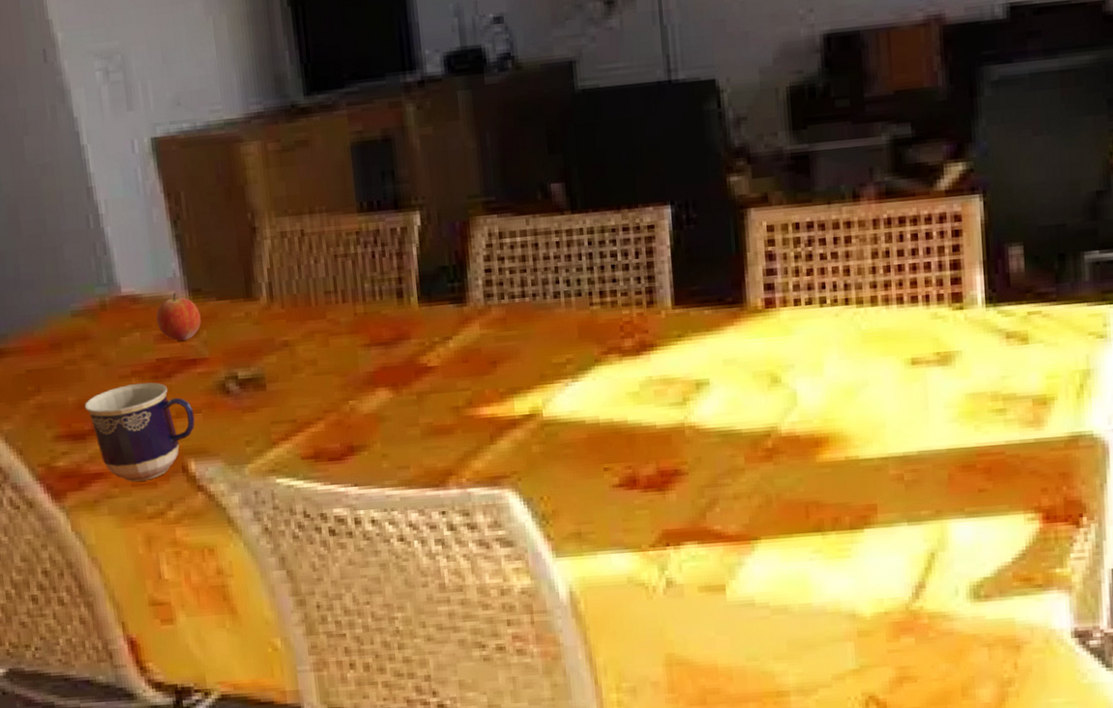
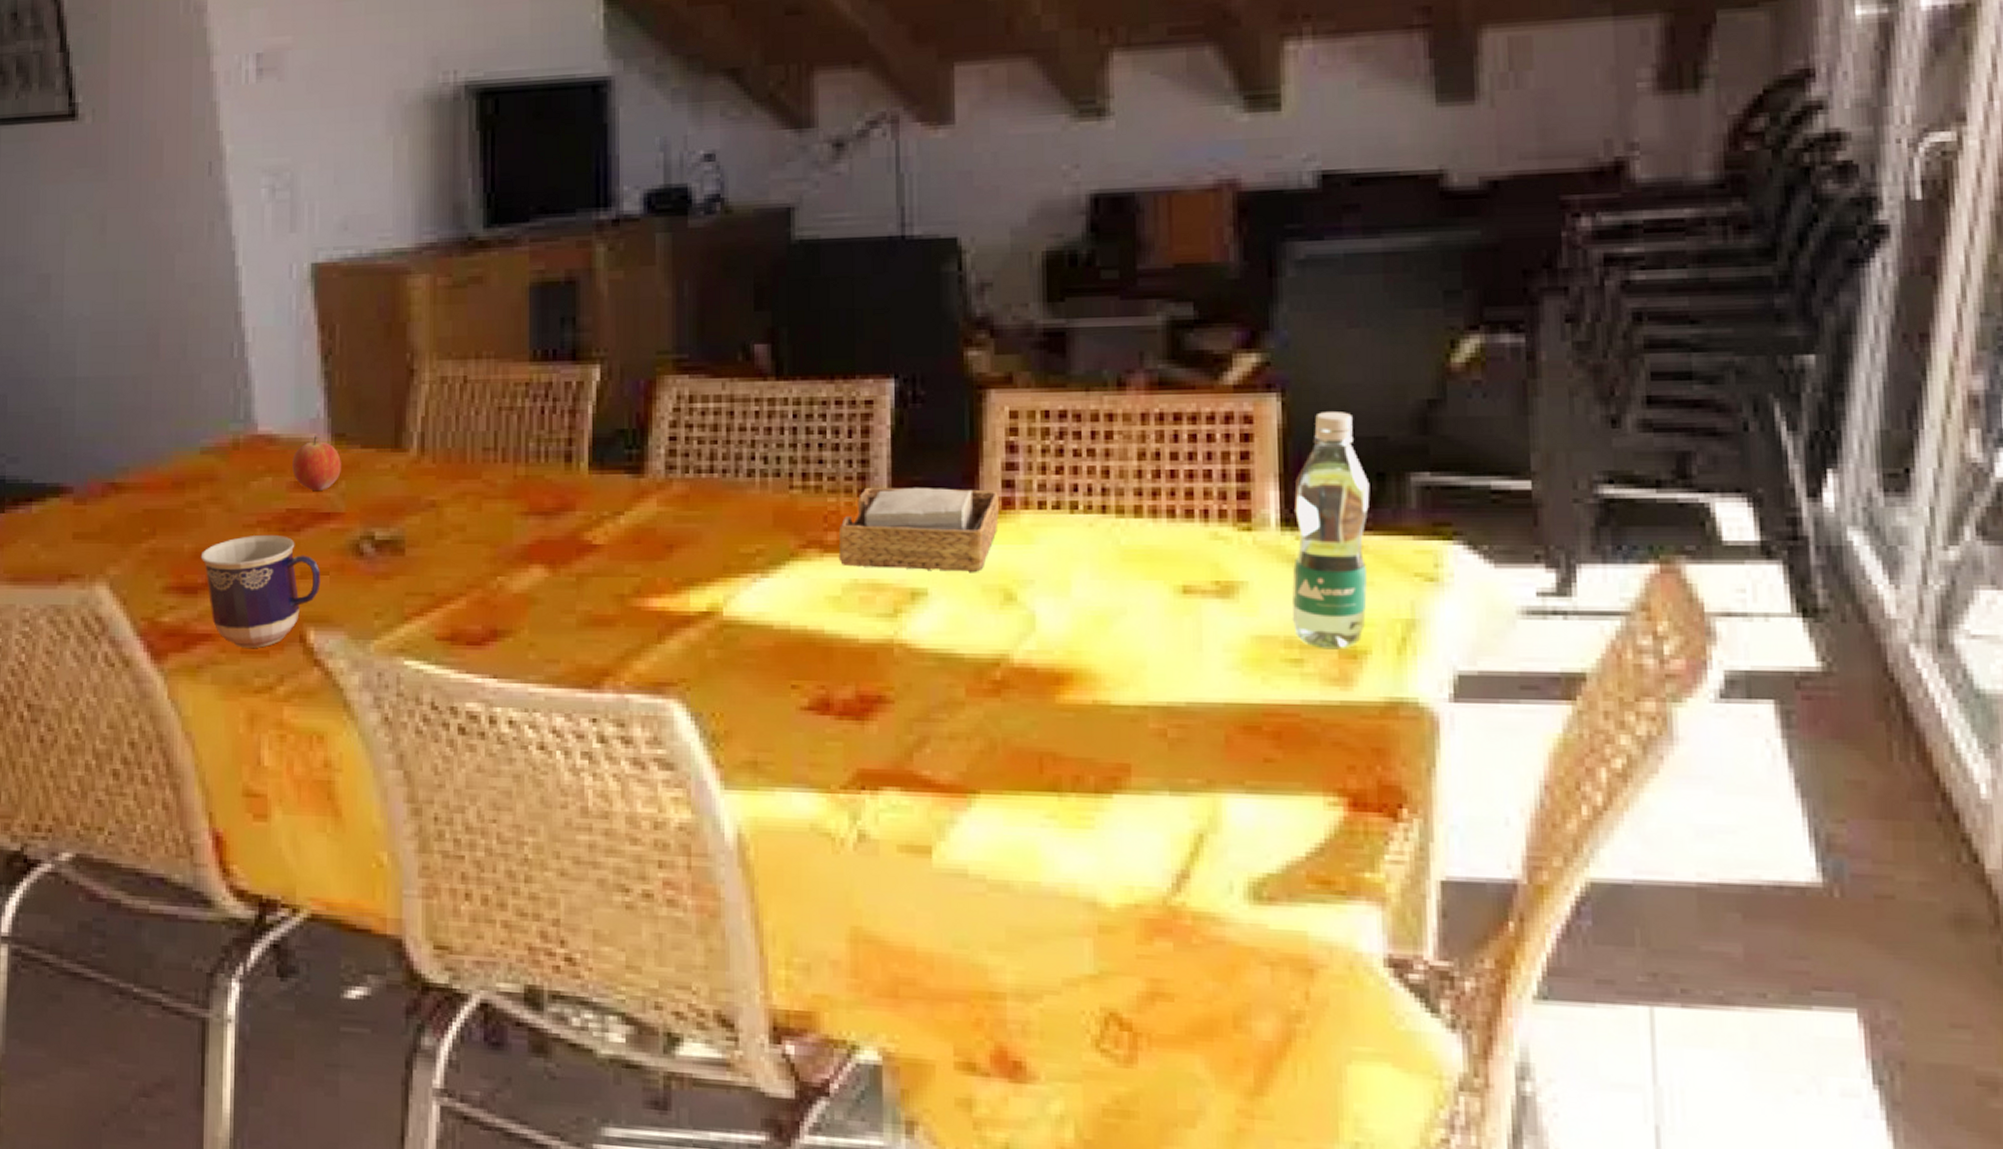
napkin holder: none [634,293,764,367] -> present [838,487,1000,572]
bottle: none [995,206,1054,399] -> present [1291,412,1370,650]

